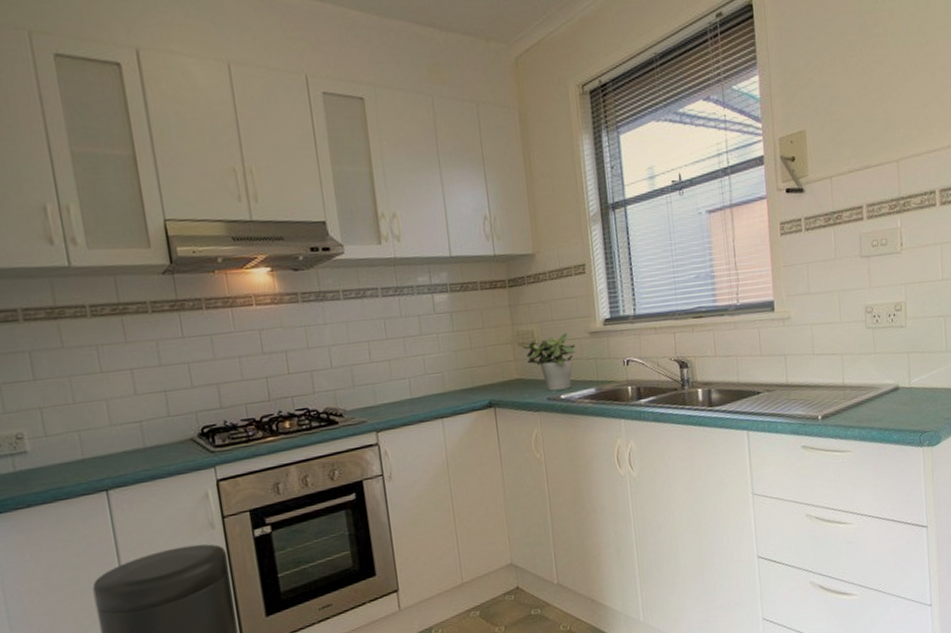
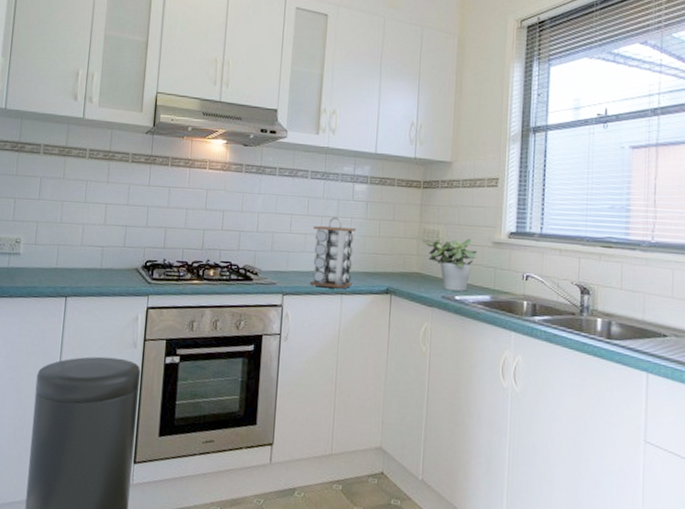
spice rack: none [395,334,452,416] -> present [309,216,356,289]

